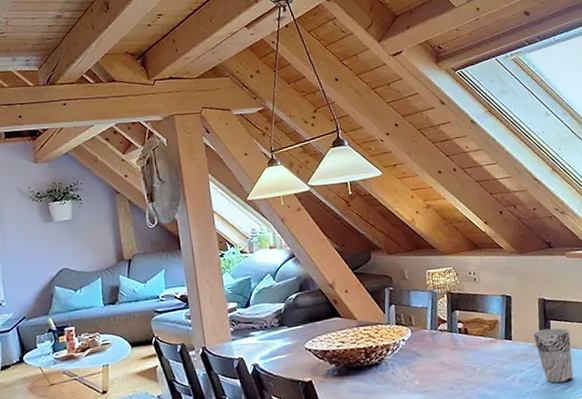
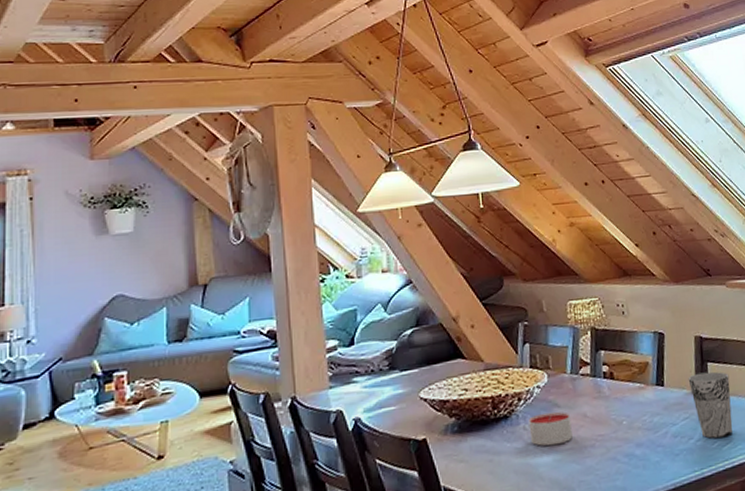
candle: none [396,360,433,388] -> present [528,411,572,446]

